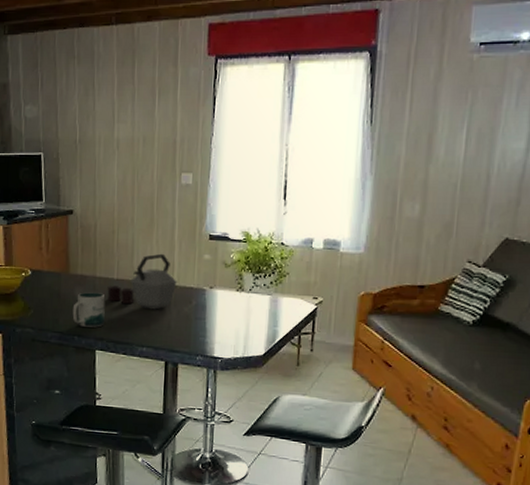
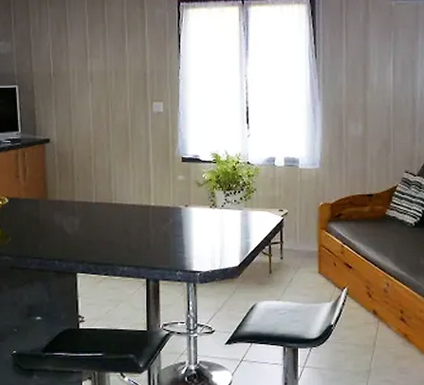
mug: present [72,292,105,328] -> none [52,217,85,251]
kettle: present [107,253,177,310] -> none [86,176,154,230]

